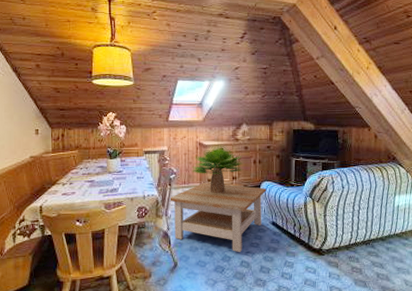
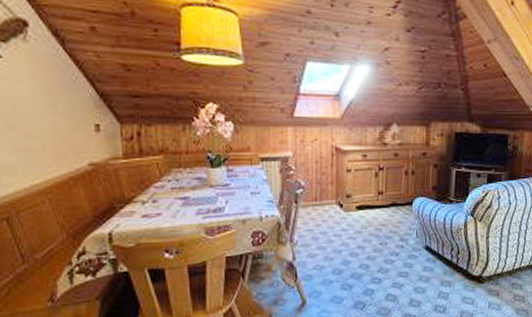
coffee table: present [169,182,267,253] -> none [294,198,420,285]
potted plant: present [191,145,244,194] -> none [325,151,392,213]

